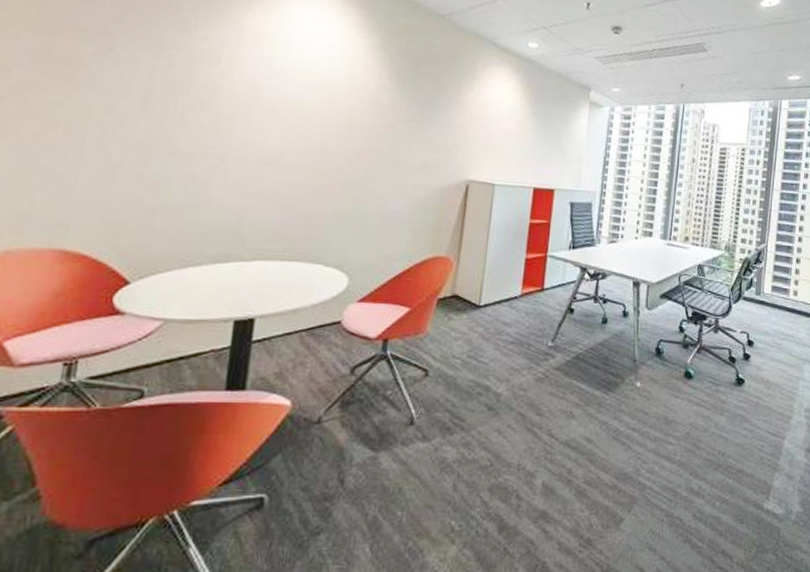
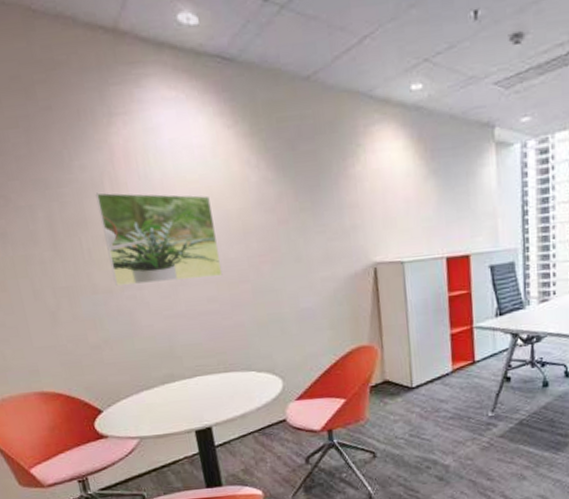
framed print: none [198,63,325,165] -> present [95,192,223,286]

